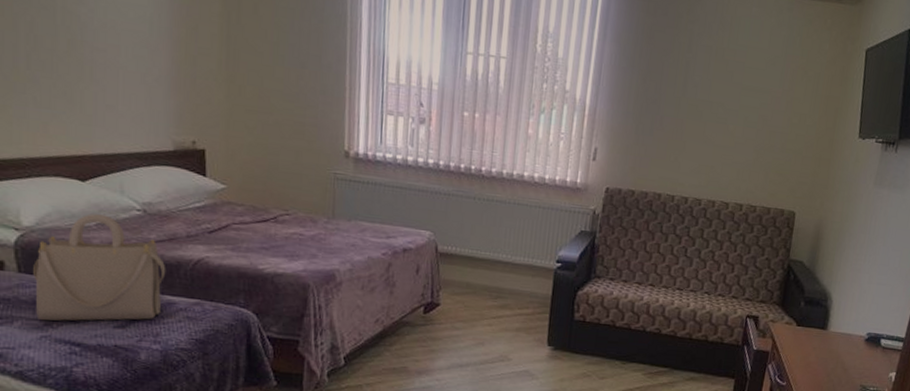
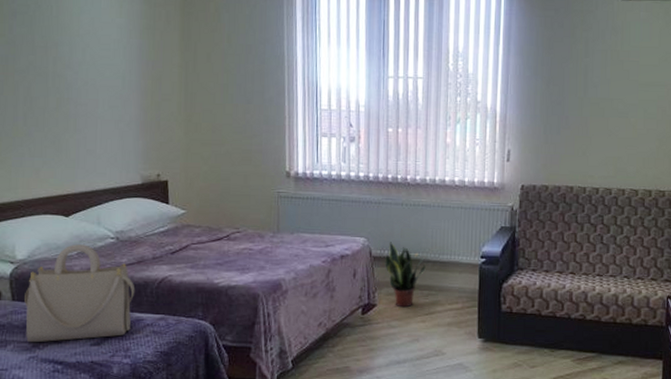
potted plant: none [451,238,497,310] -> present [385,242,426,308]

